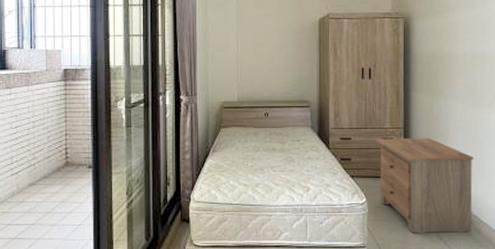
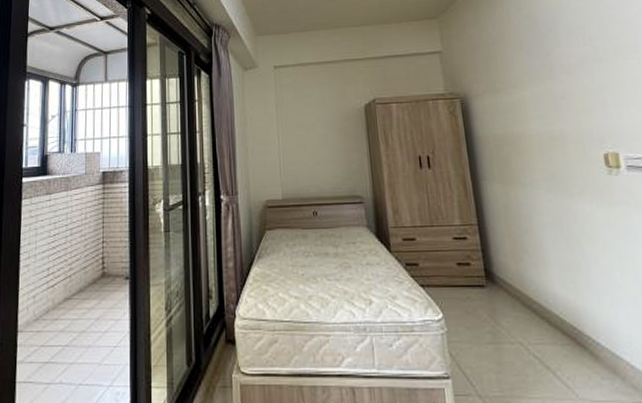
nightstand: present [376,138,473,233] -> none [445,236,587,360]

